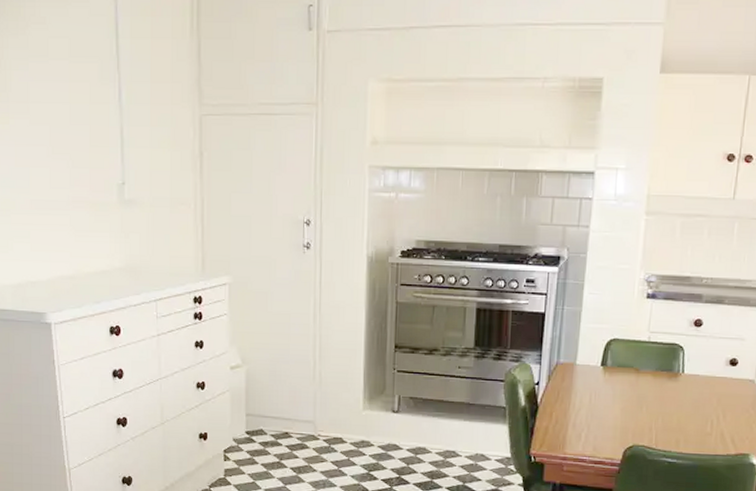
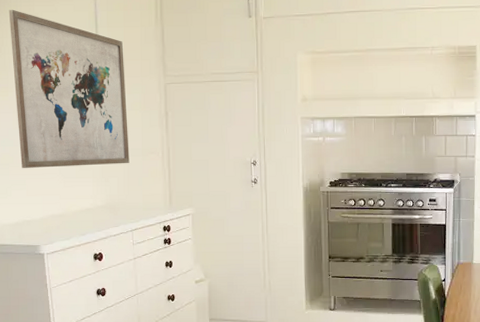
wall art: none [9,11,155,217] -> present [8,9,130,168]

